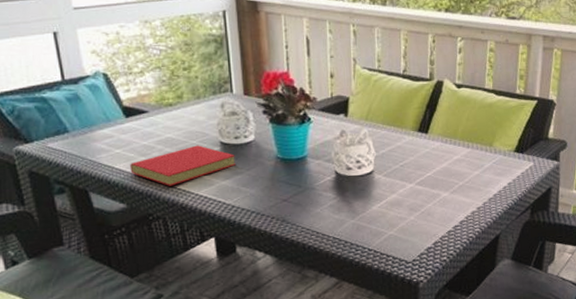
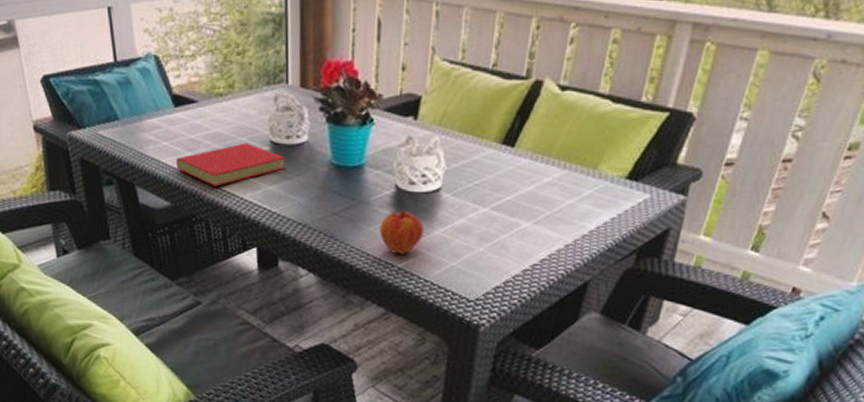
fruit: none [325,192,364,230] -> present [379,210,425,255]

